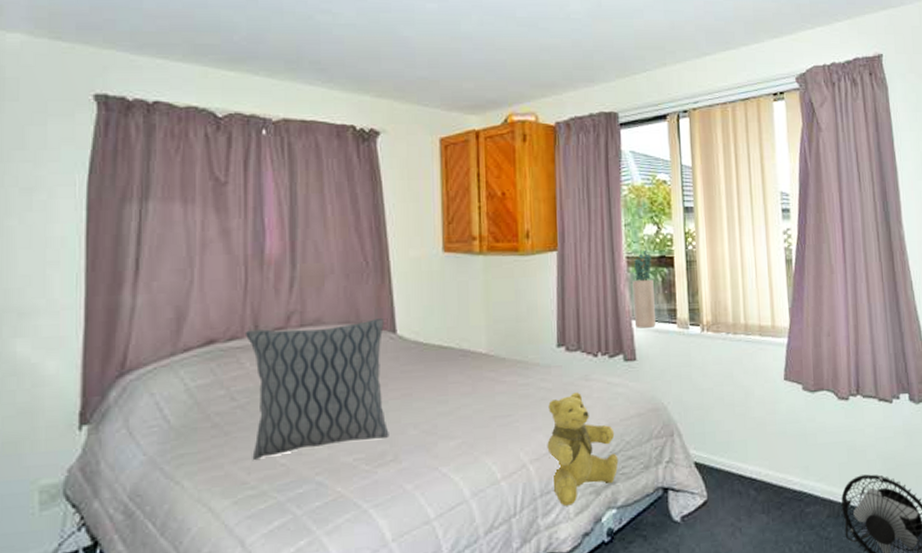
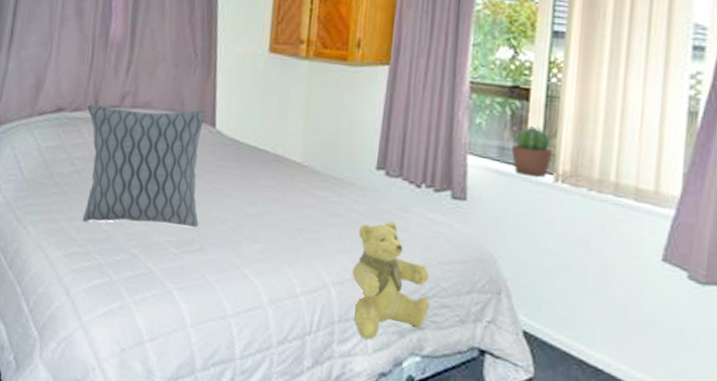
vase: present [632,247,656,329] -> none [469,73,501,167]
potted cactus: none [666,288,698,331] -> present [512,126,554,178]

